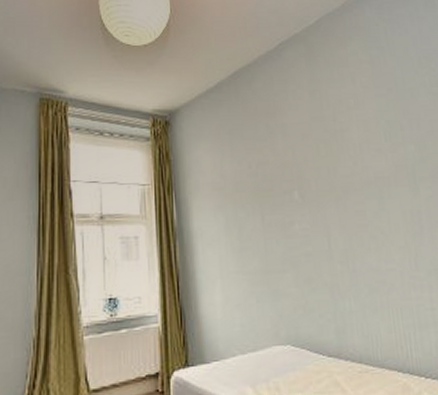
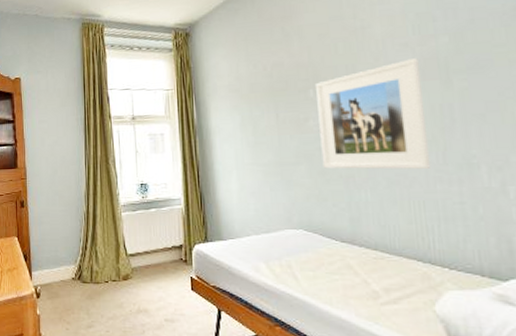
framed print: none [299,165,406,277] -> present [314,58,432,170]

